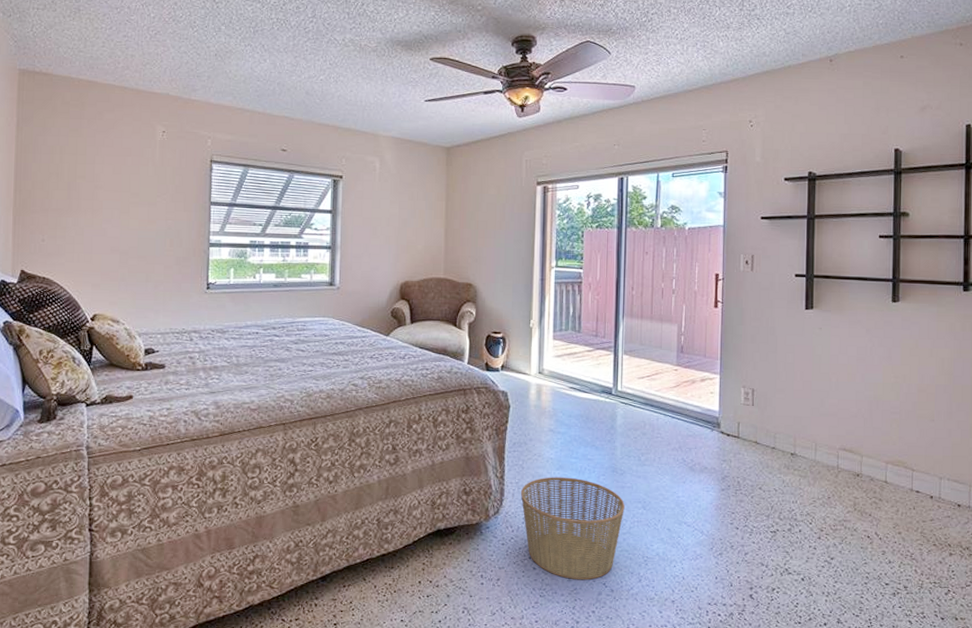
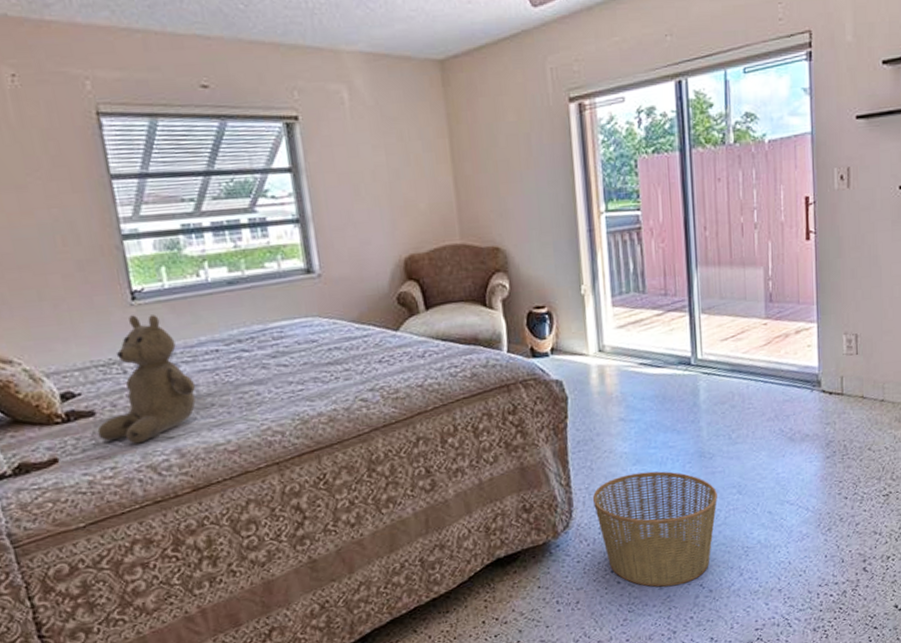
teddy bear: none [164,300,238,394] -> present [97,315,196,444]

